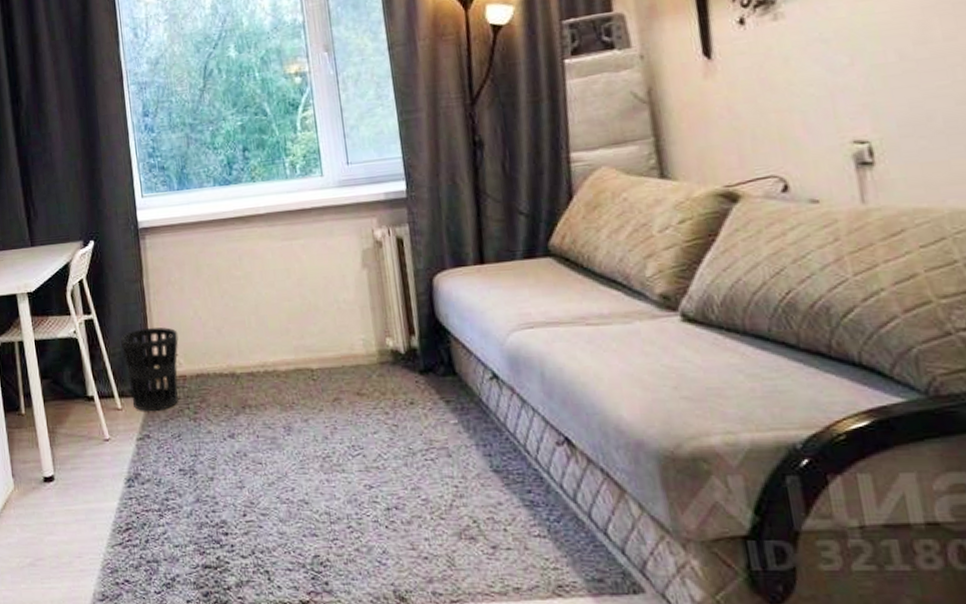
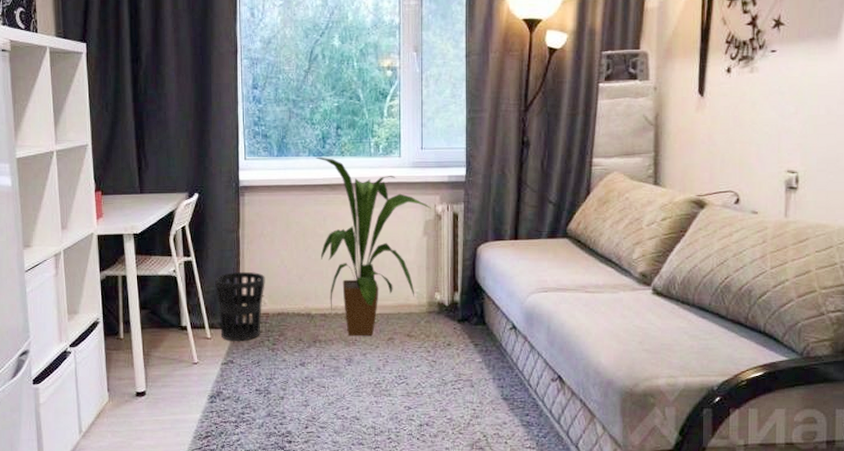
house plant: none [222,185,368,399] -> present [316,157,431,336]

